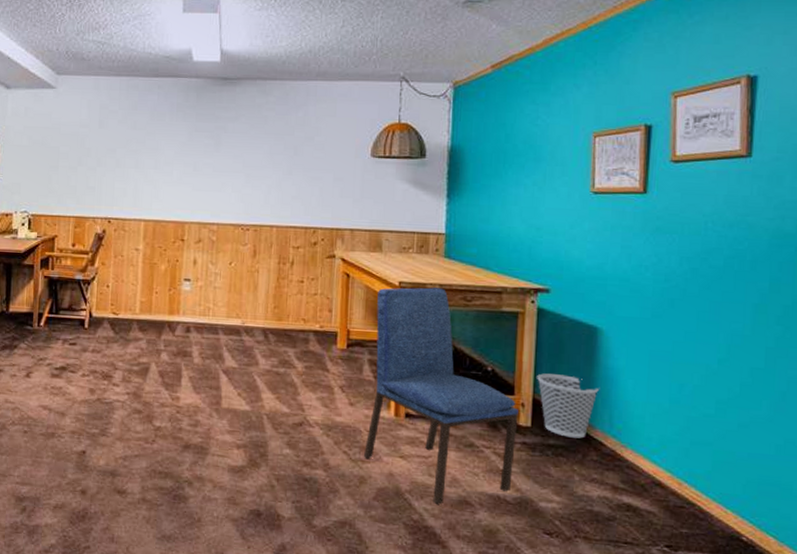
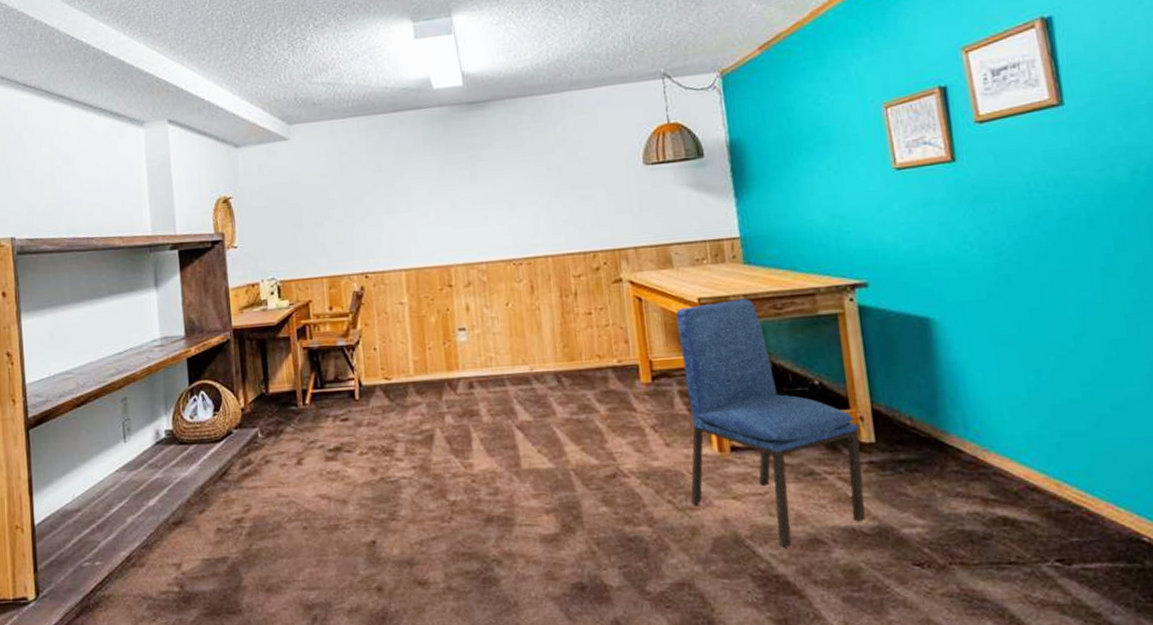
wastebasket: present [537,373,599,439] -> none [871,377,945,449]

